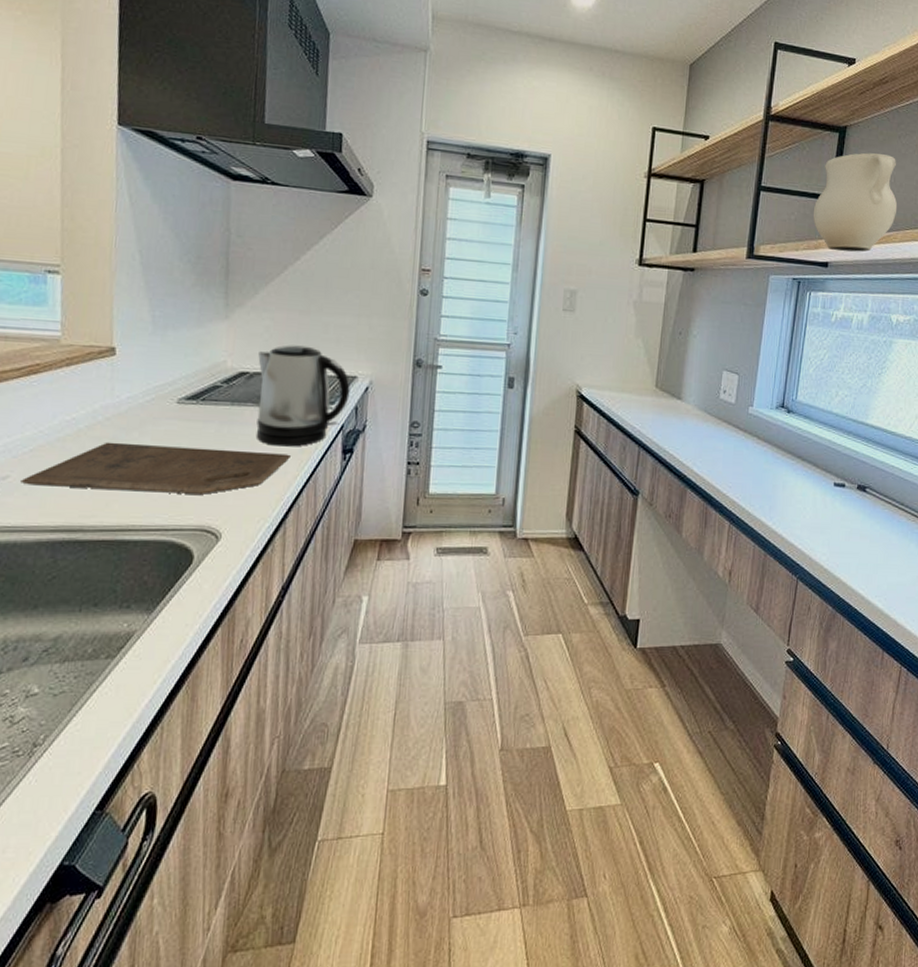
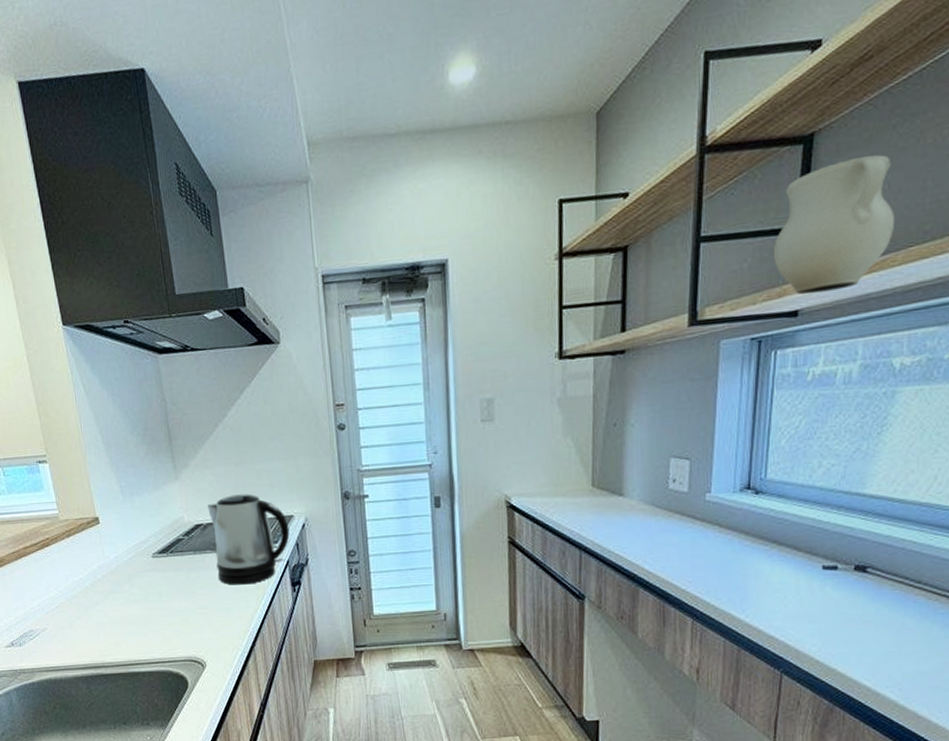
cutting board: present [20,442,292,495] -> none [55,591,250,634]

